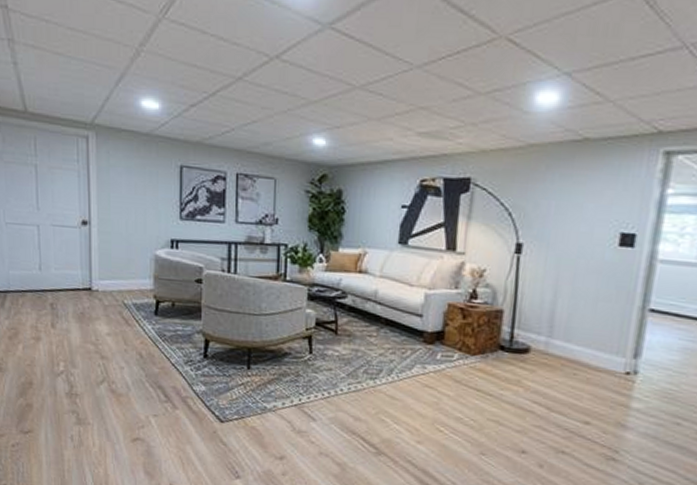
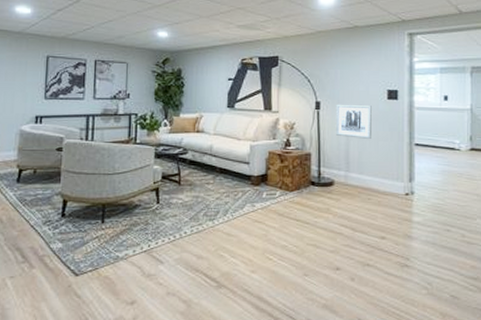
wall art: none [538,248,595,299] -> present [335,104,372,140]

